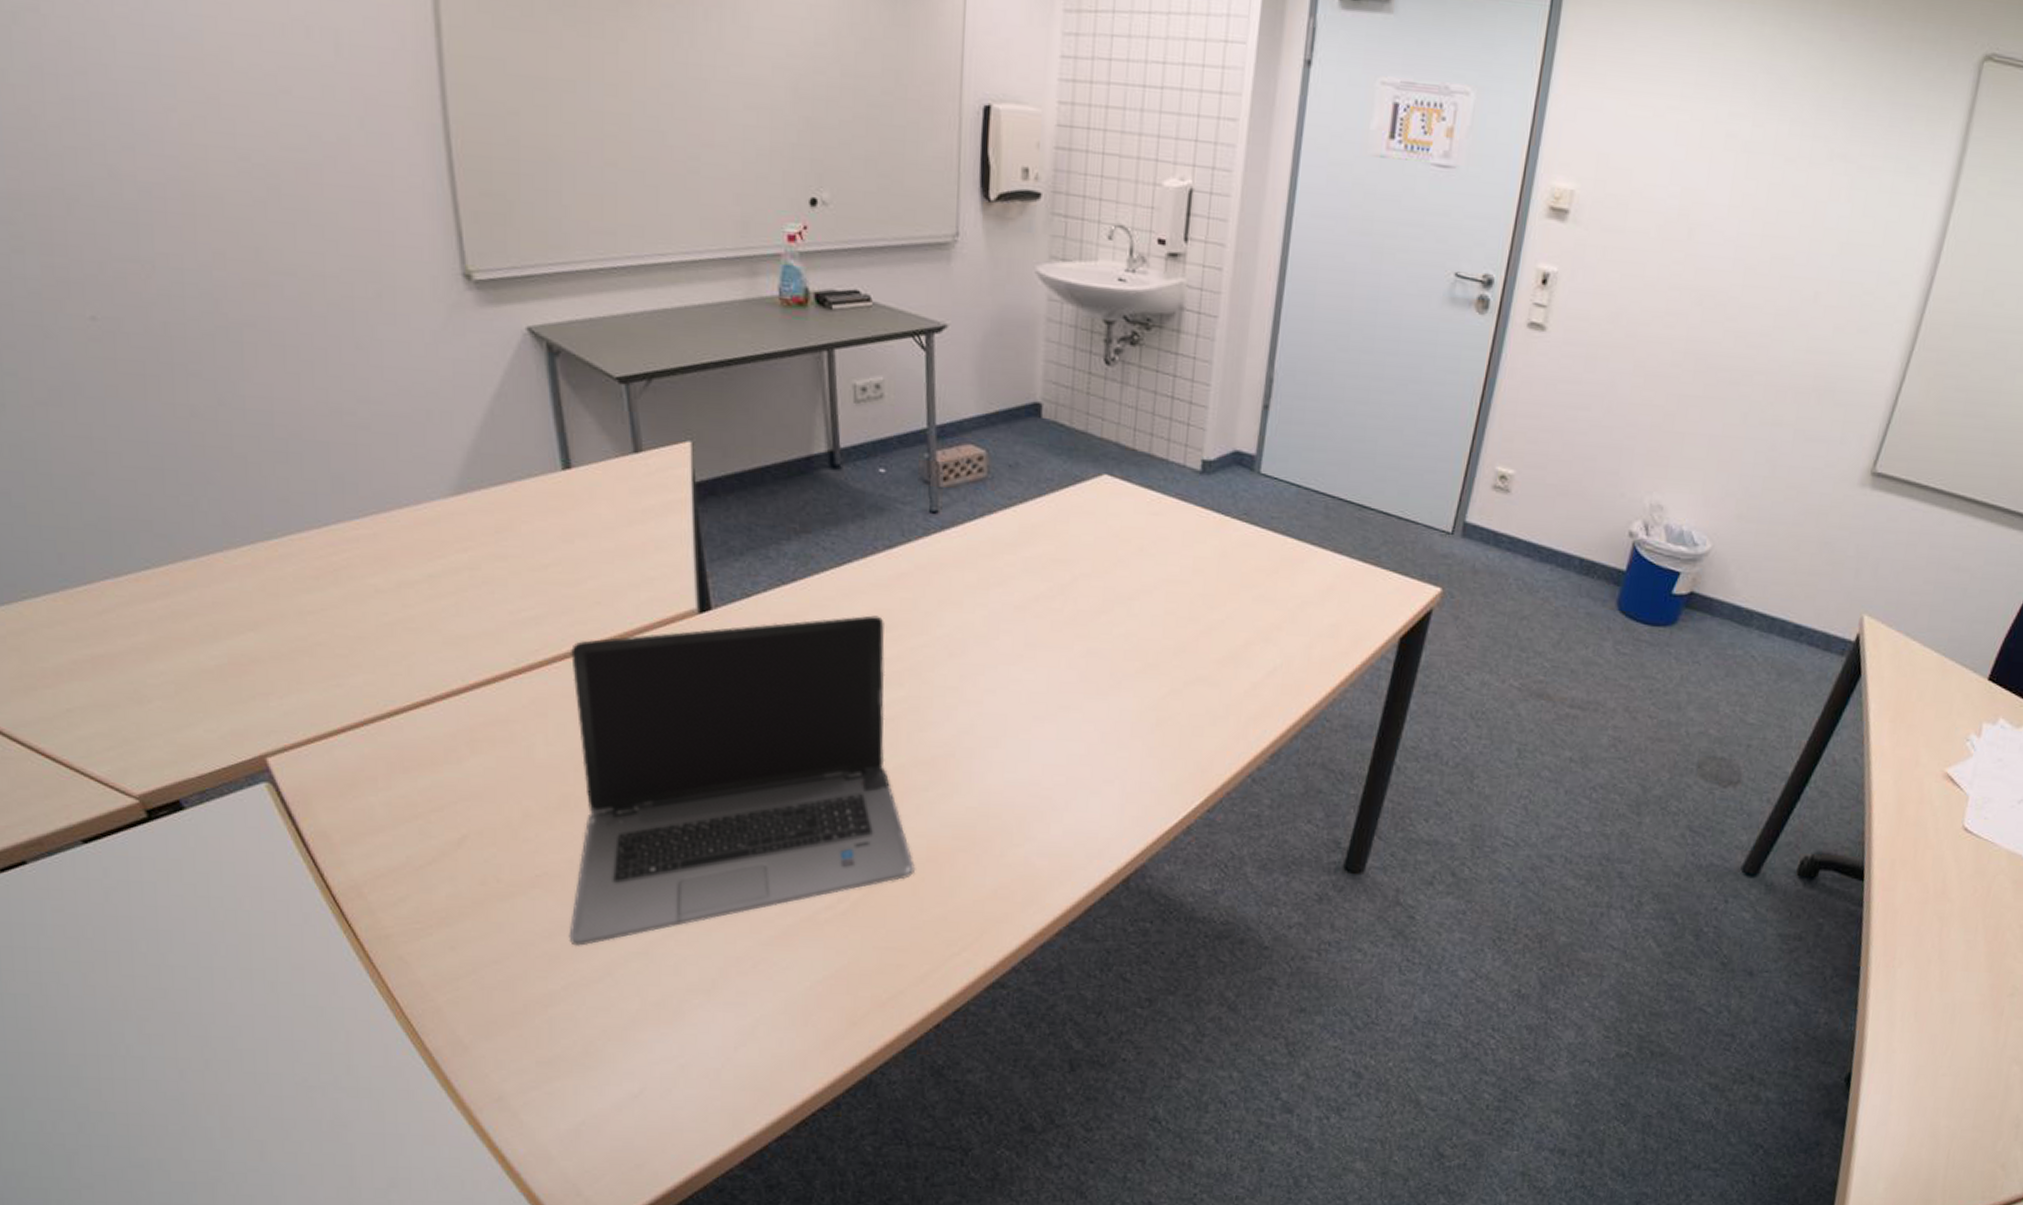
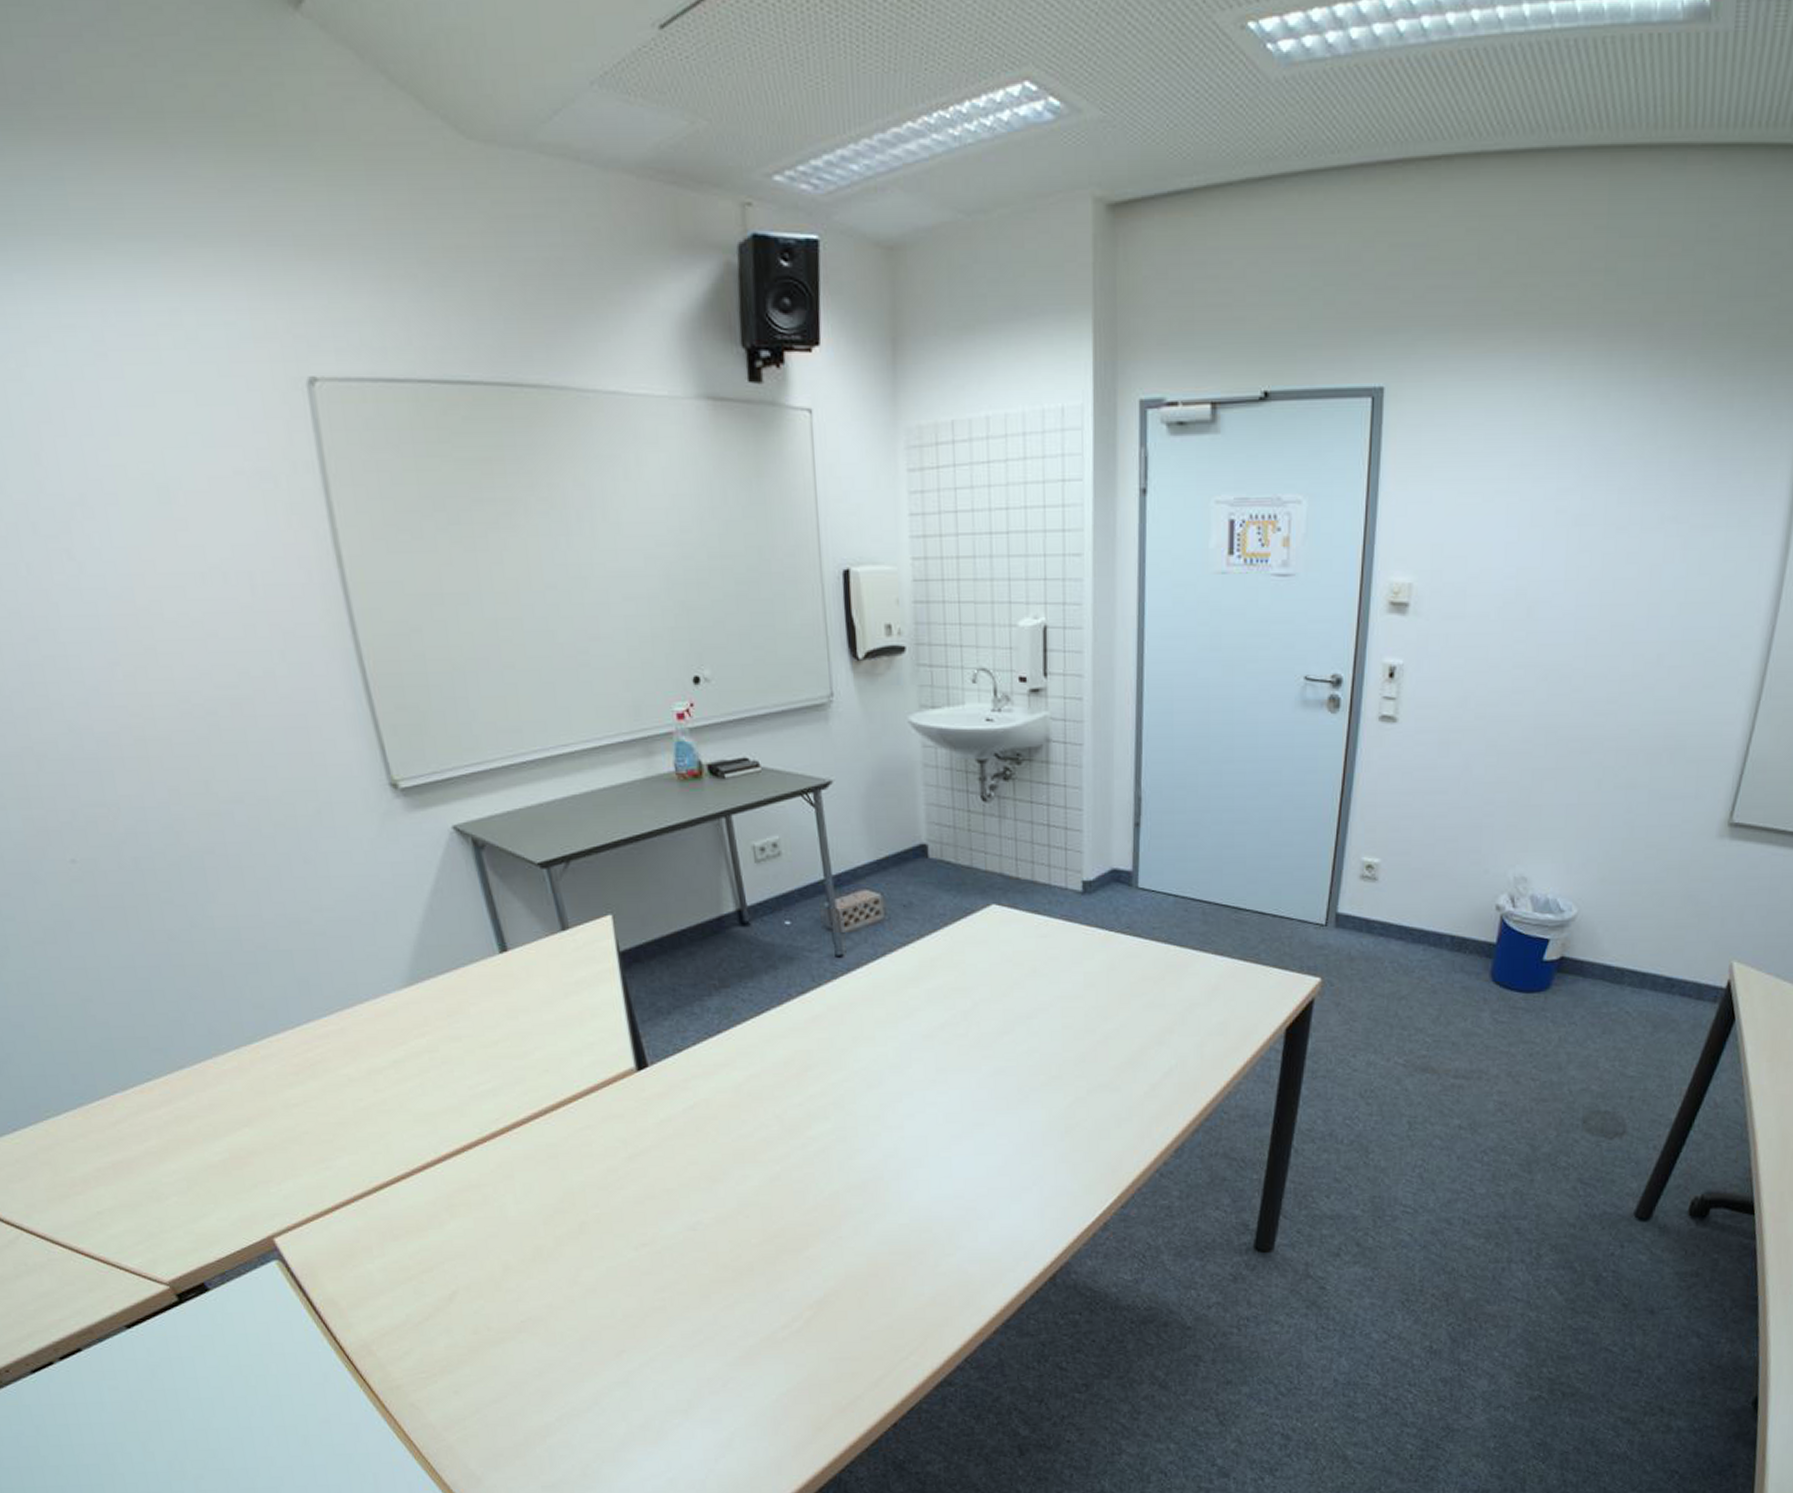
laptop computer: present [569,615,915,946] -> none [527,1057,858,1381]

